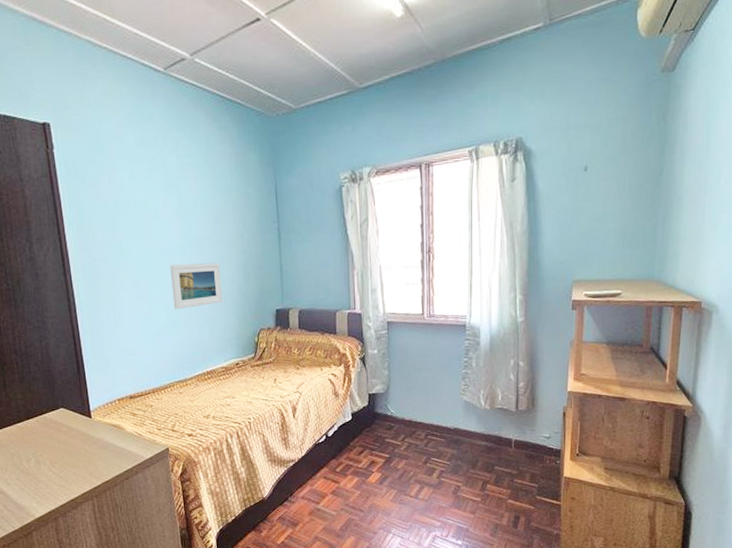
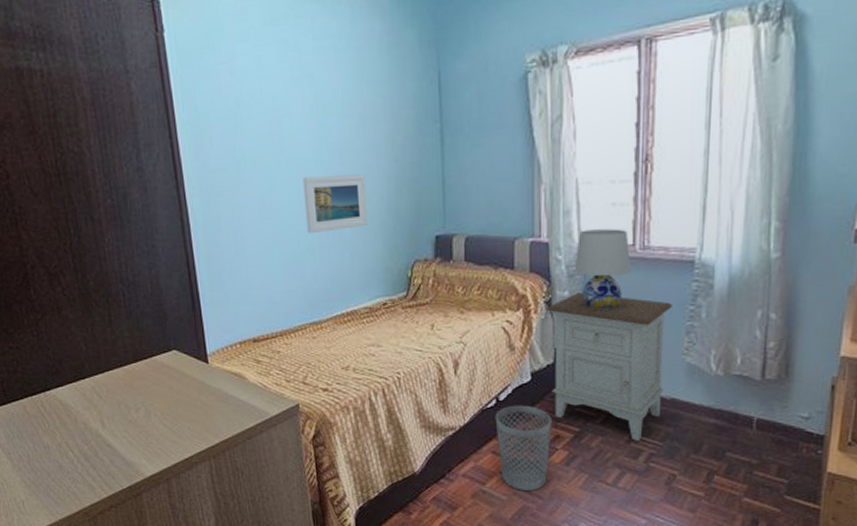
wastebasket: none [325,439,368,506] -> present [495,405,552,490]
nightstand: none [360,350,453,462] -> present [545,291,673,441]
table lamp: none [380,302,421,363] -> present [574,228,631,309]

